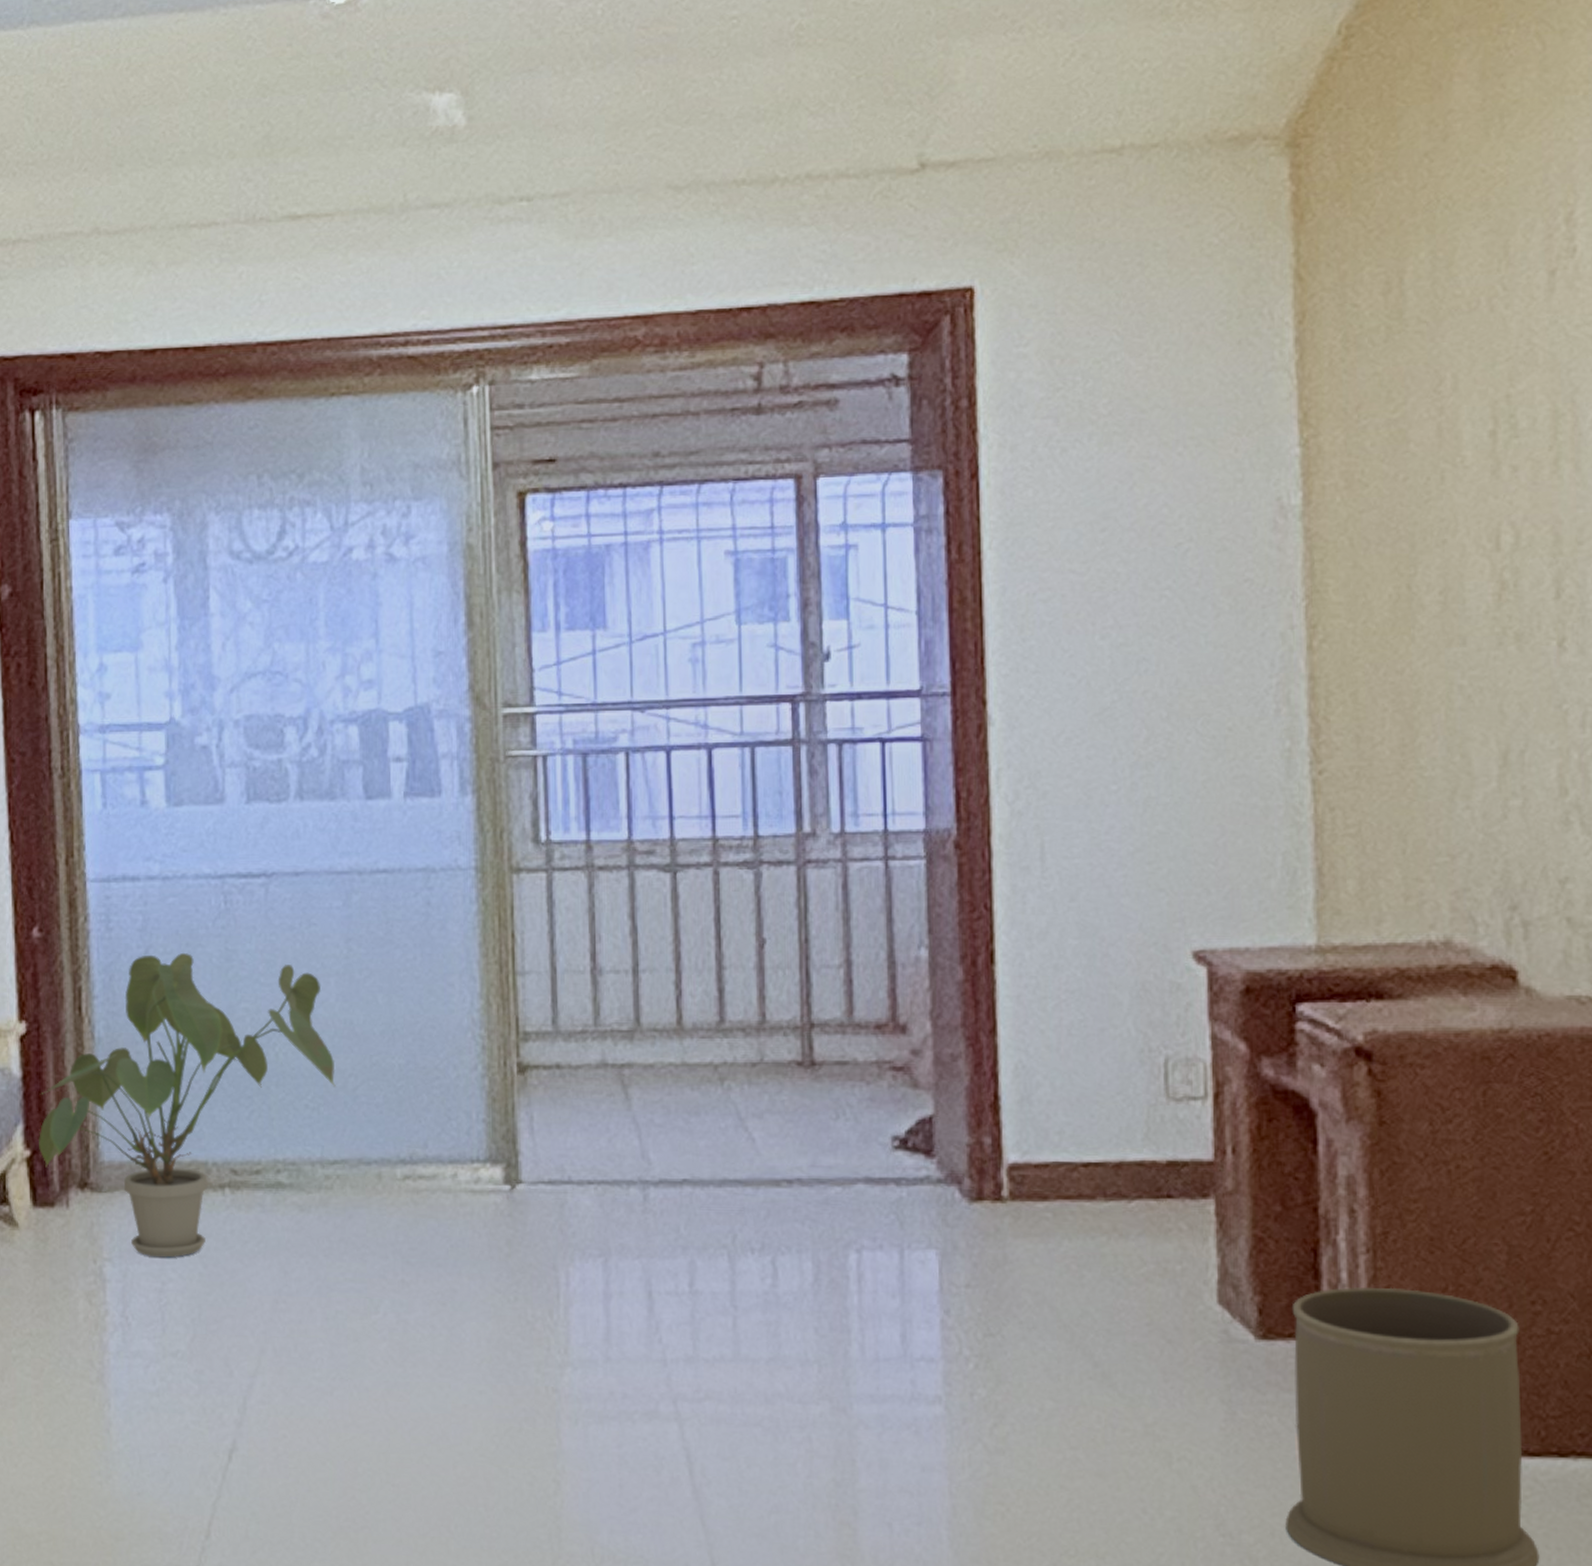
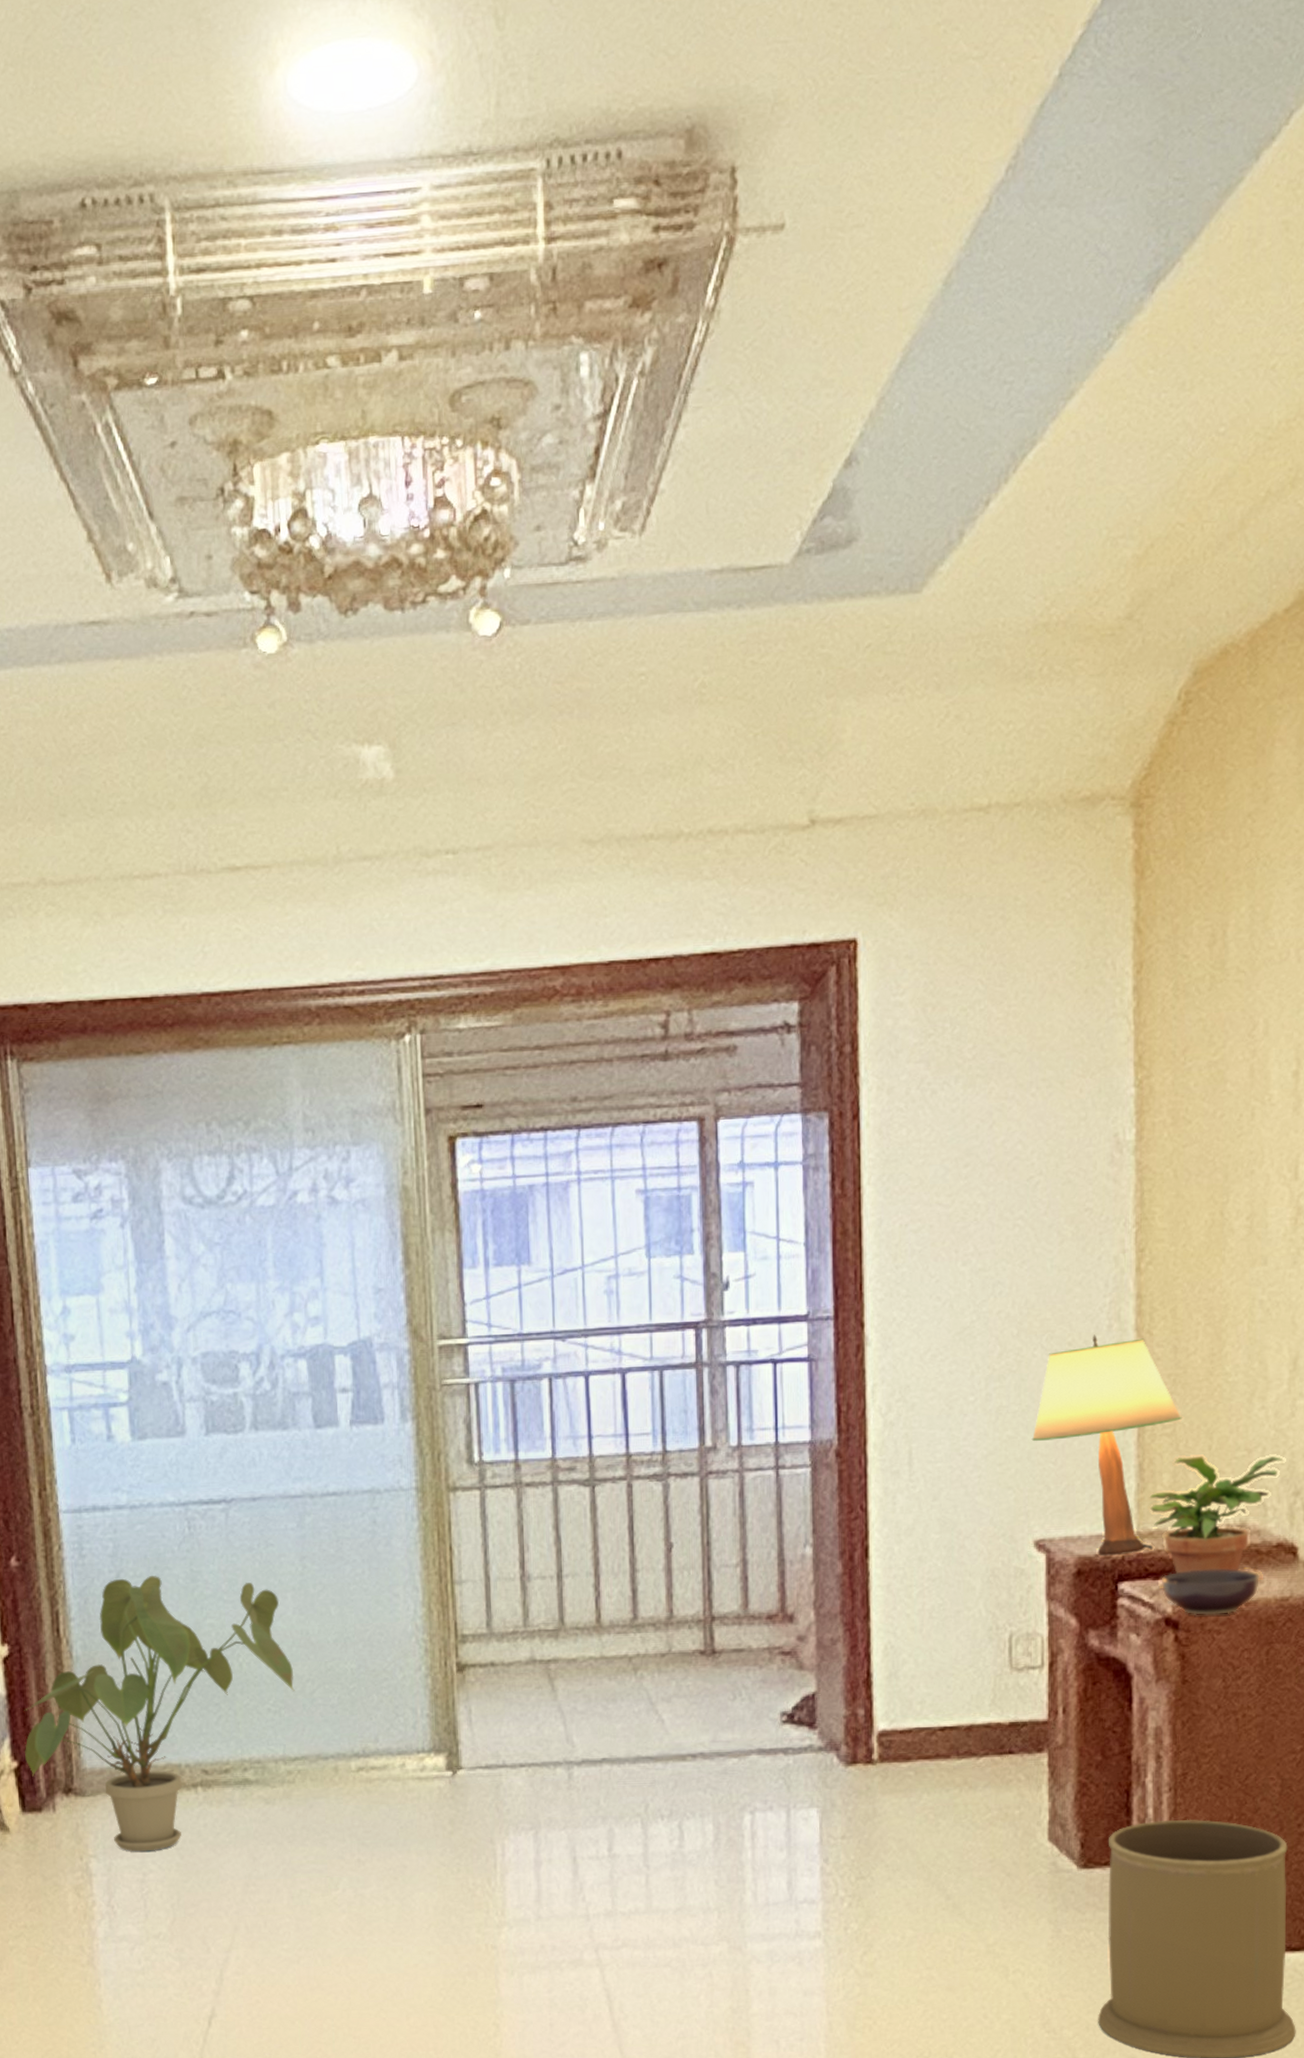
table lamp: none [1186,719,1369,972] -> present [1031,1334,1182,1556]
potted plant: none [1331,860,1496,996] -> present [1149,1456,1284,1574]
bowl: none [1348,993,1472,1046] -> present [1161,1569,1261,1615]

